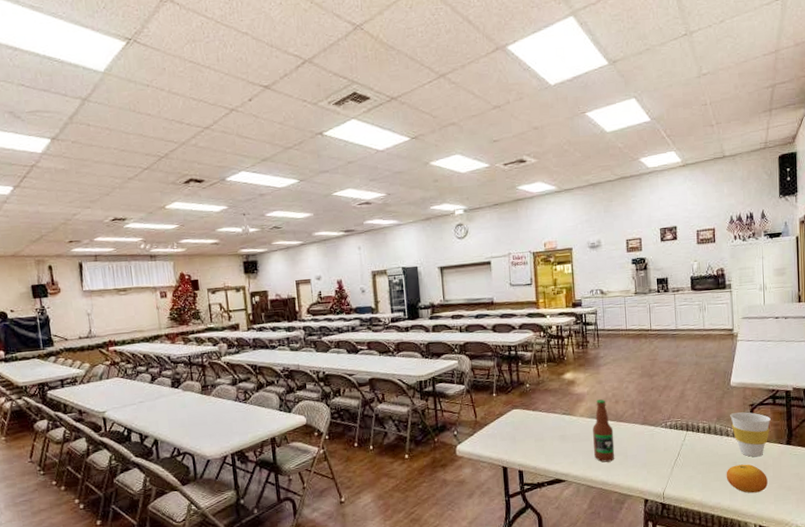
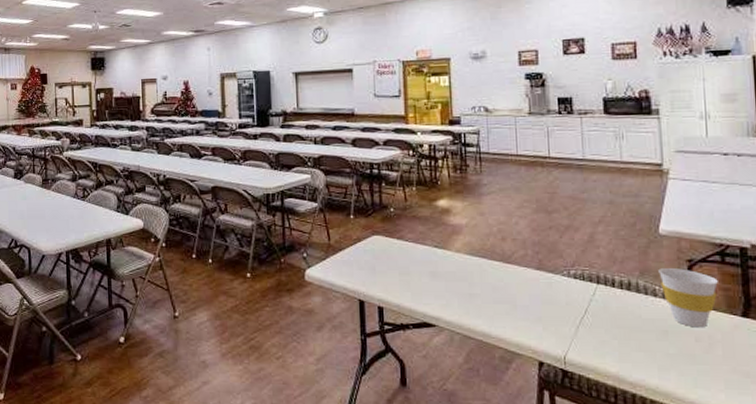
bottle: present [593,399,615,462] -> none [472,234,500,310]
fruit: present [726,464,768,493] -> none [653,334,715,374]

